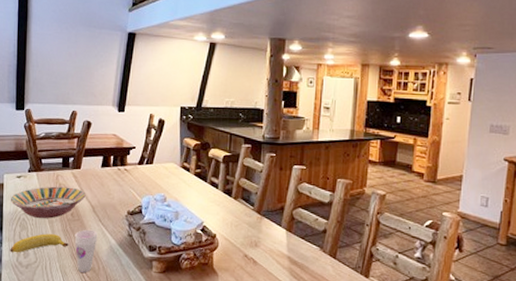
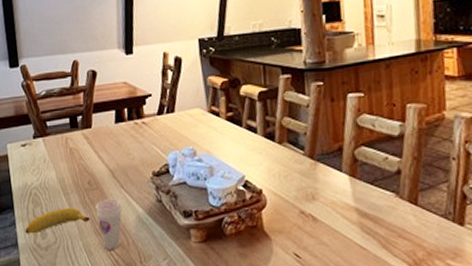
serving bowl: present [10,186,86,218] -> none [17,151,102,191]

